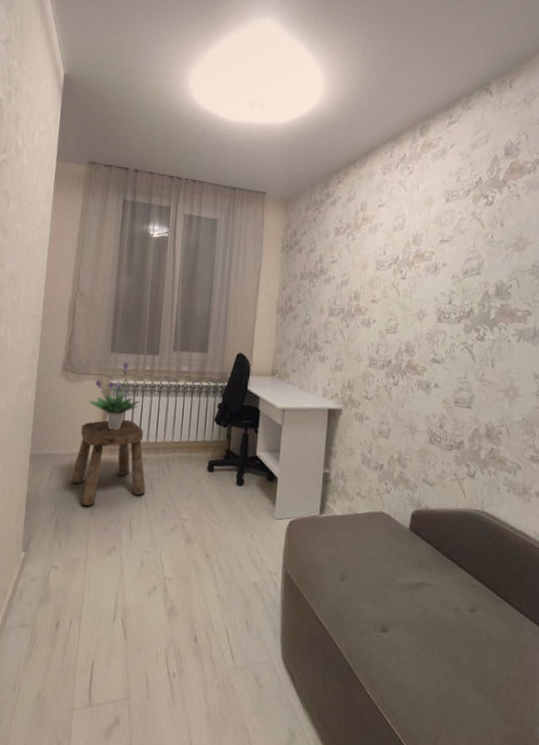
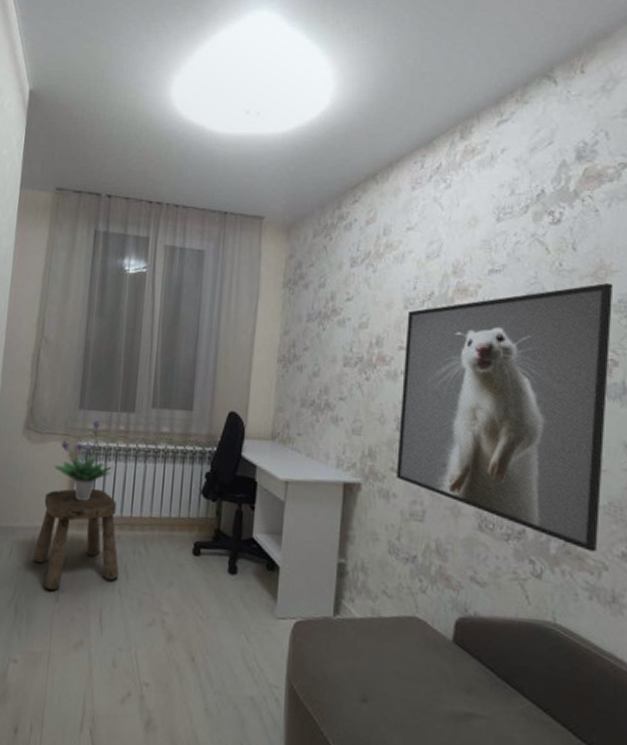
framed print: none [369,252,529,456] -> present [396,283,614,552]

